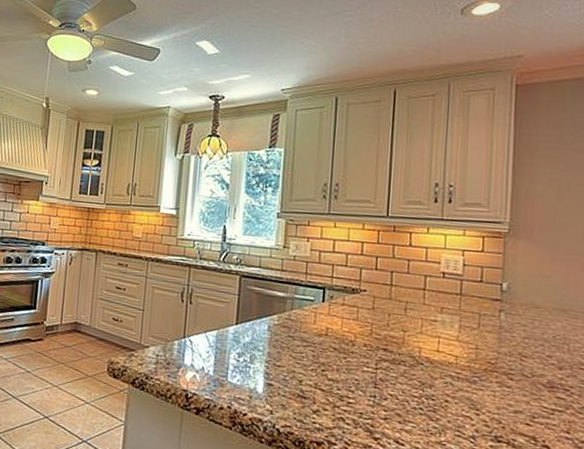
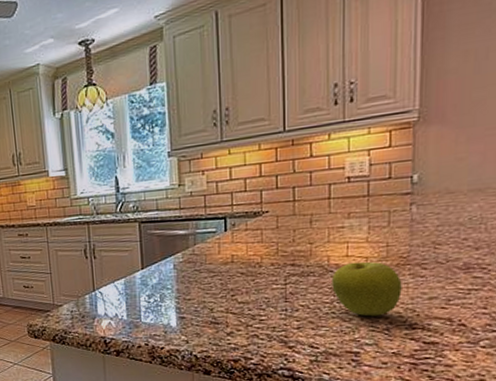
fruit: none [421,358,489,422] -> present [332,261,402,317]

